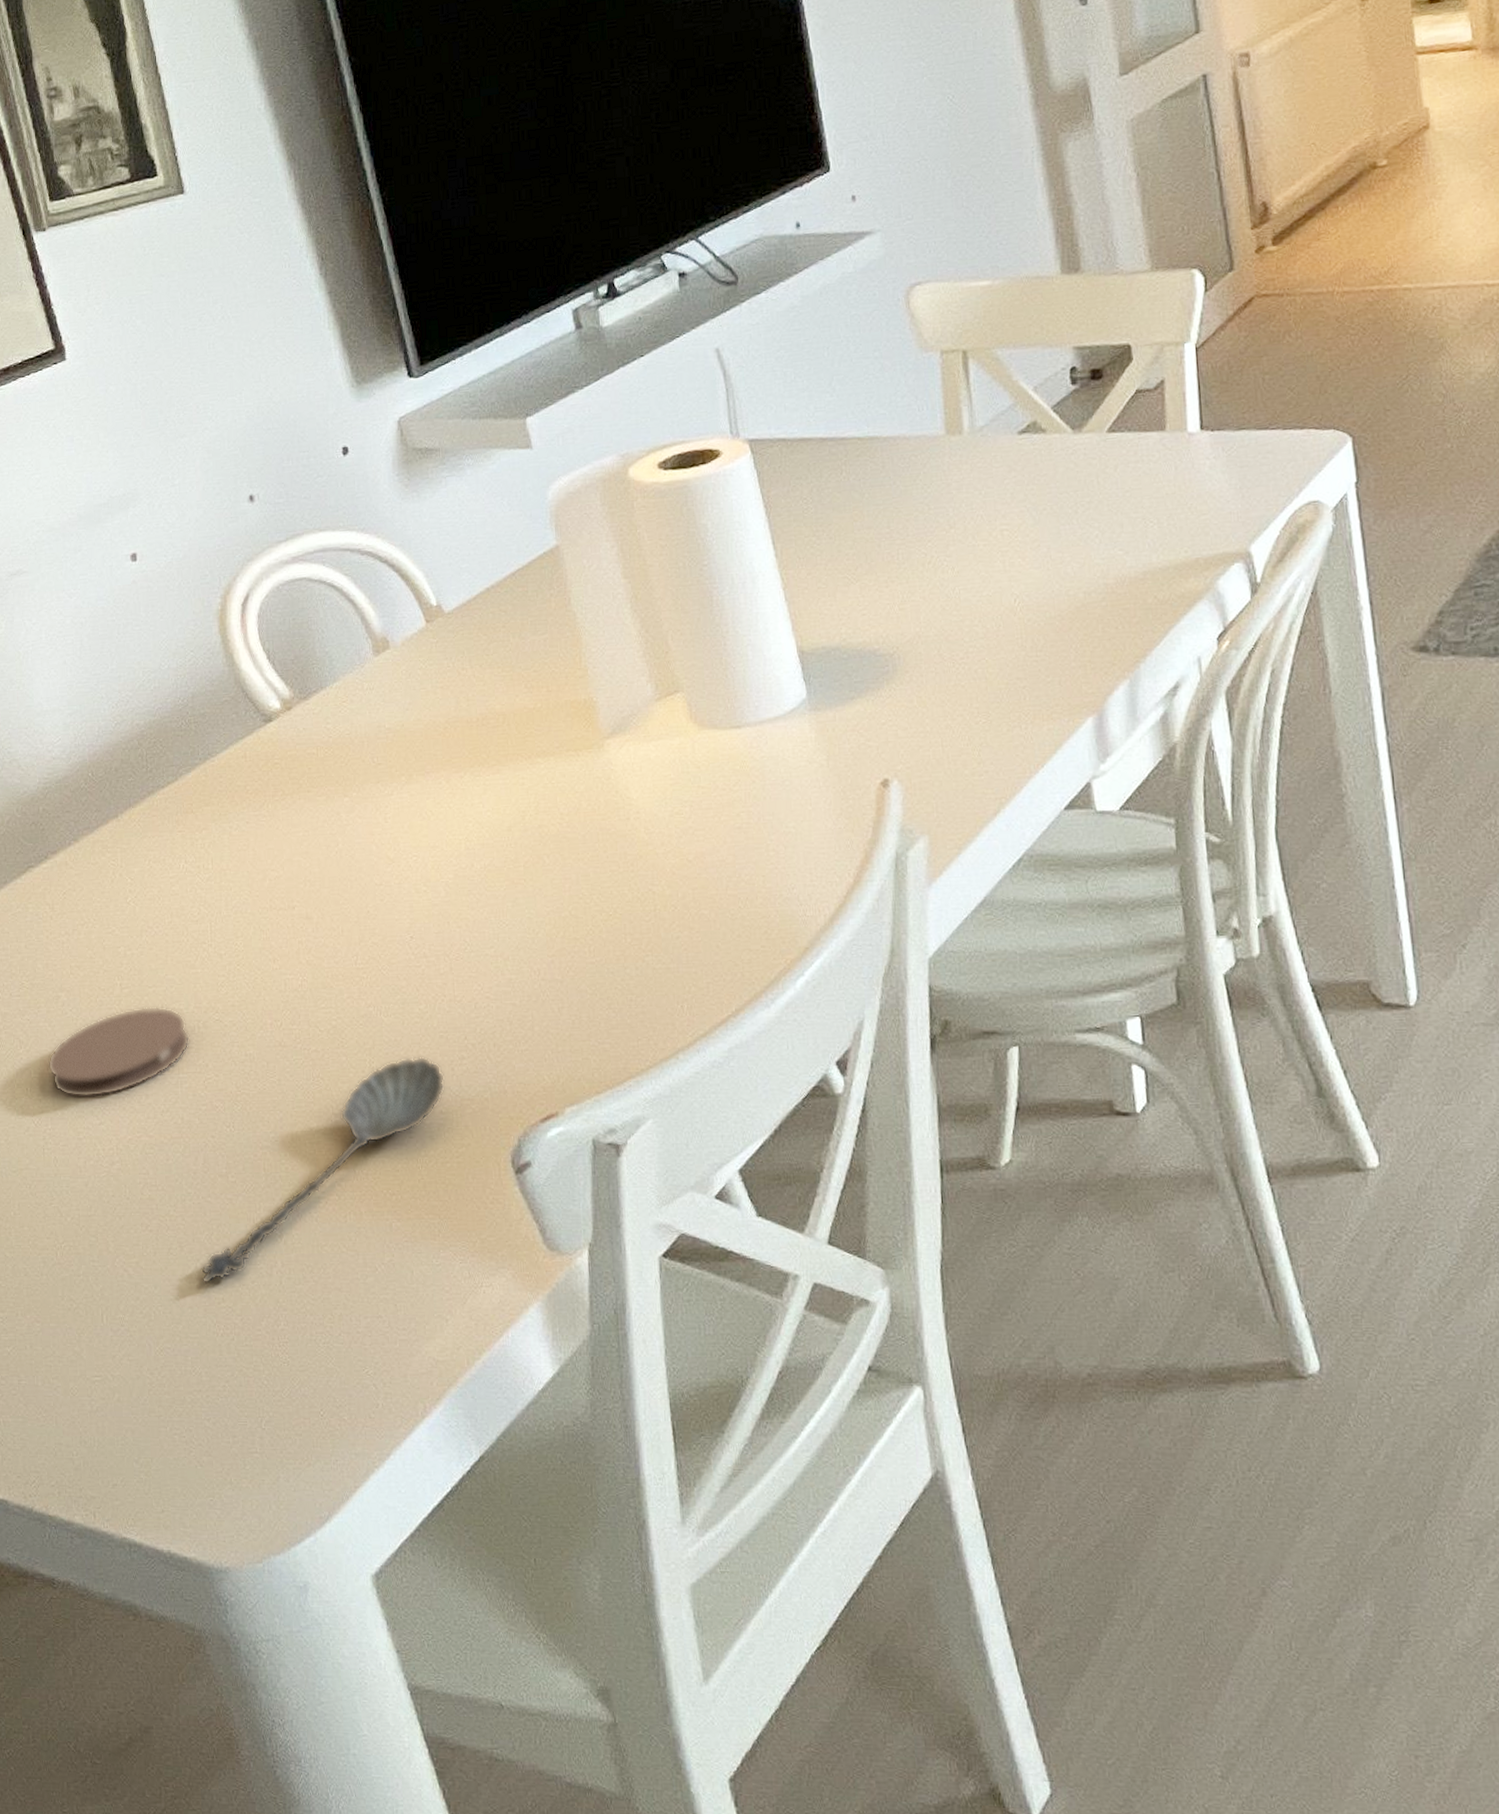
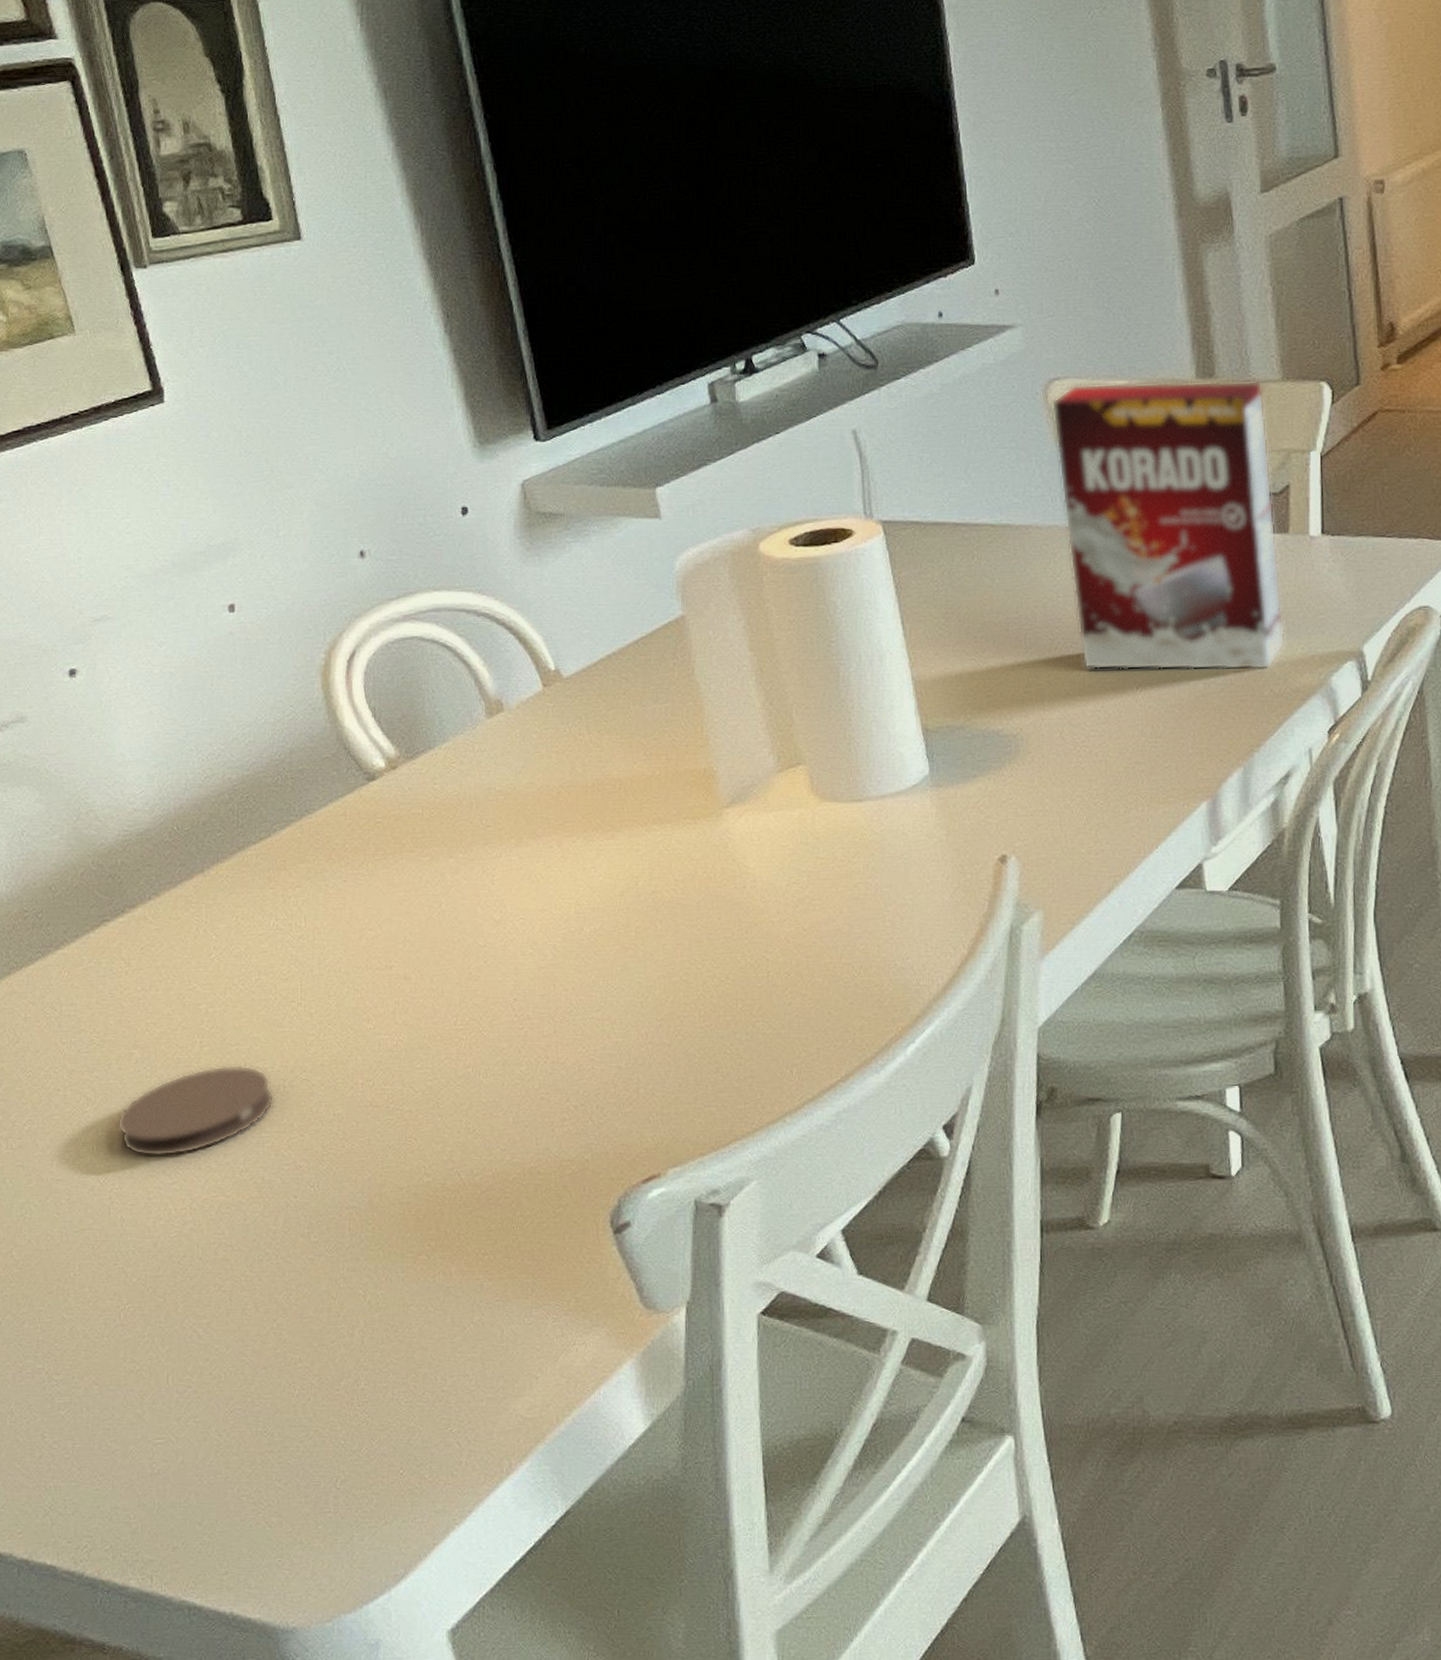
spoon: present [201,1056,445,1285] -> none [278,1117,545,1345]
cereal box: none [913,272,1168,584] -> present [1051,380,1286,671]

